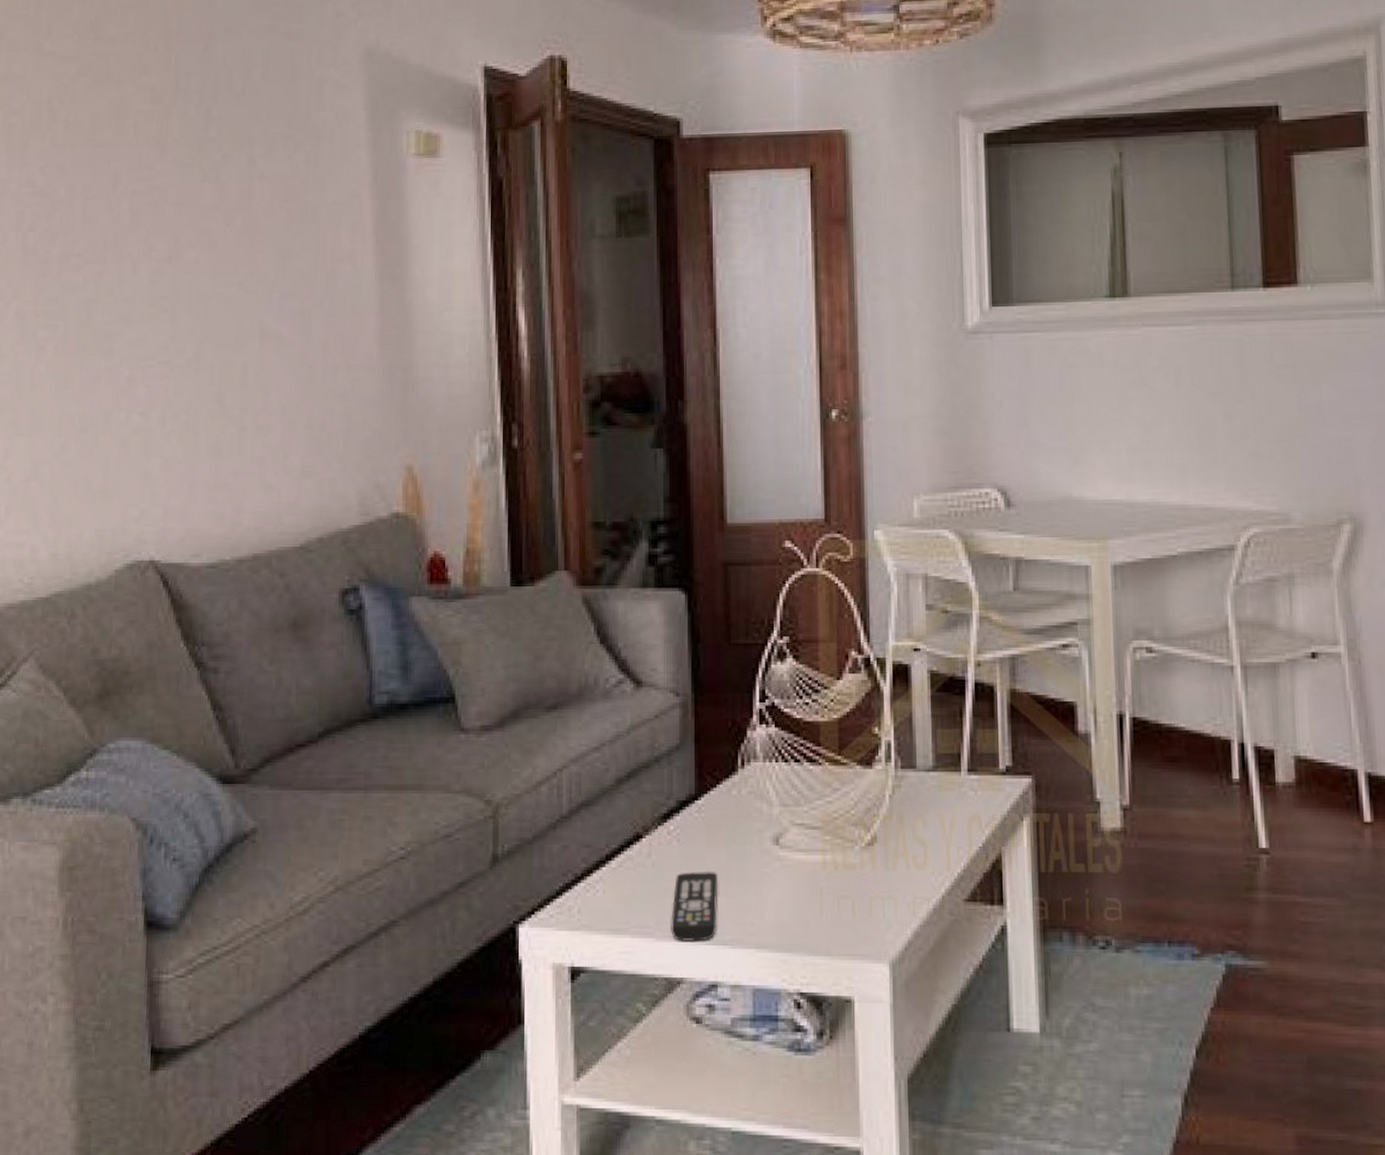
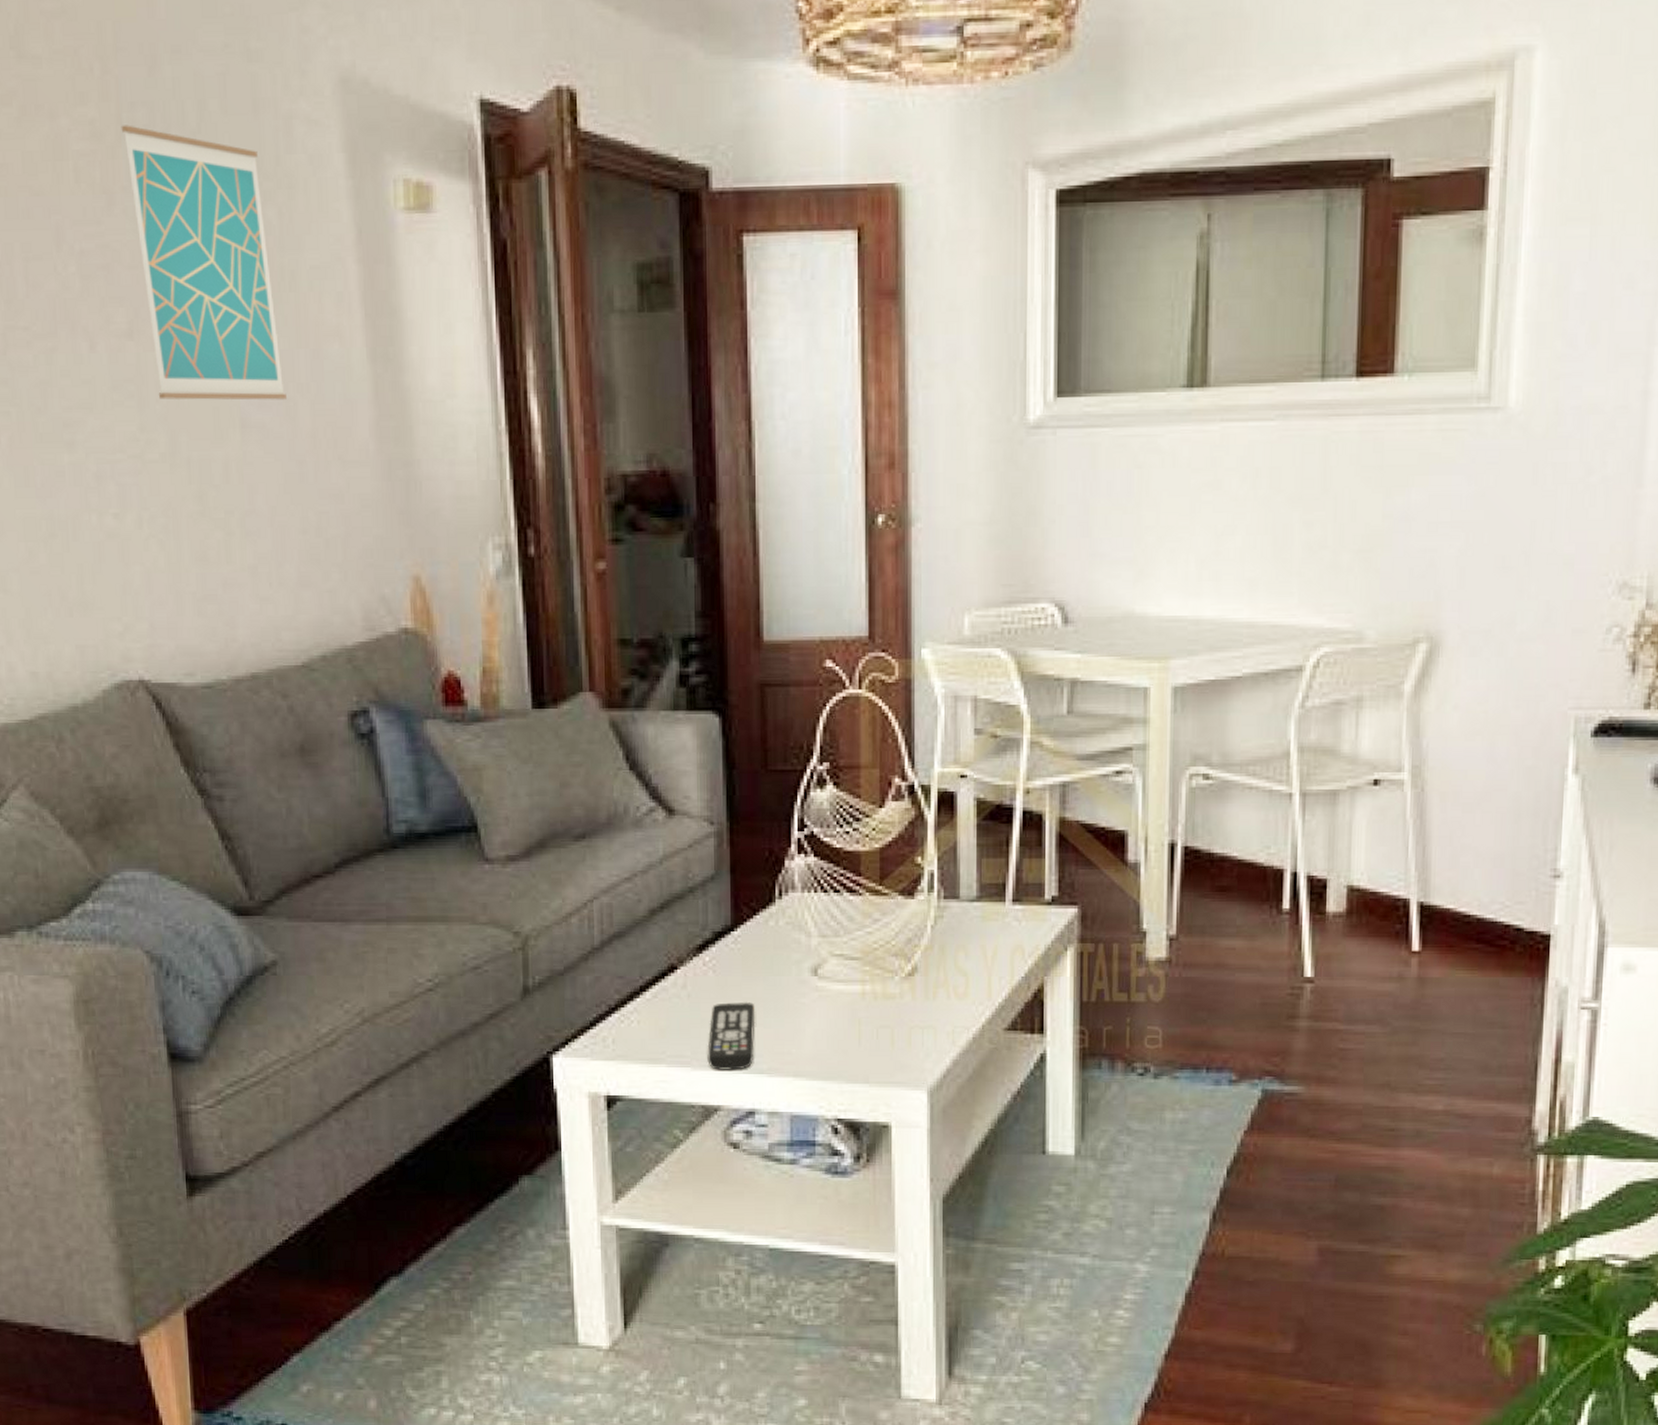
wall art: none [177,90,302,314] -> present [121,125,287,400]

